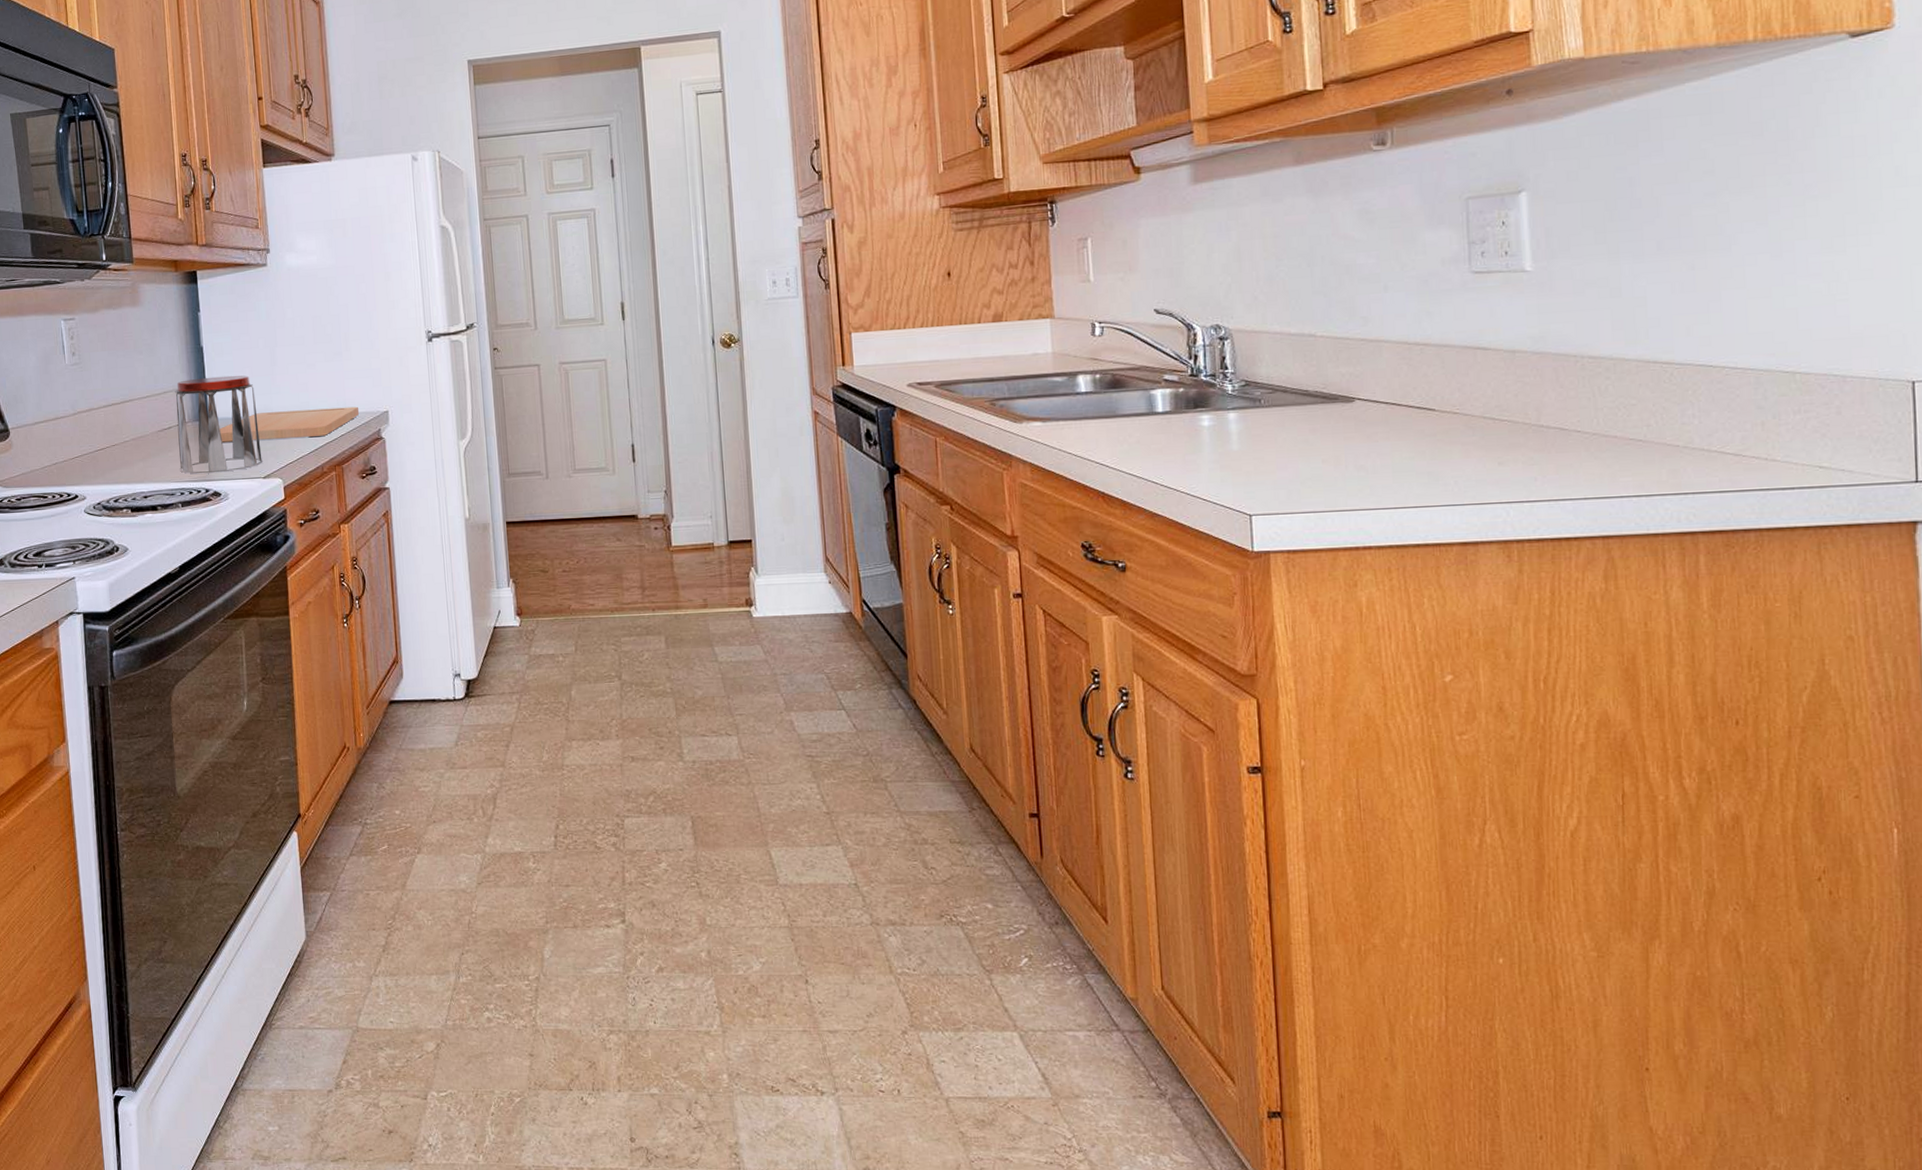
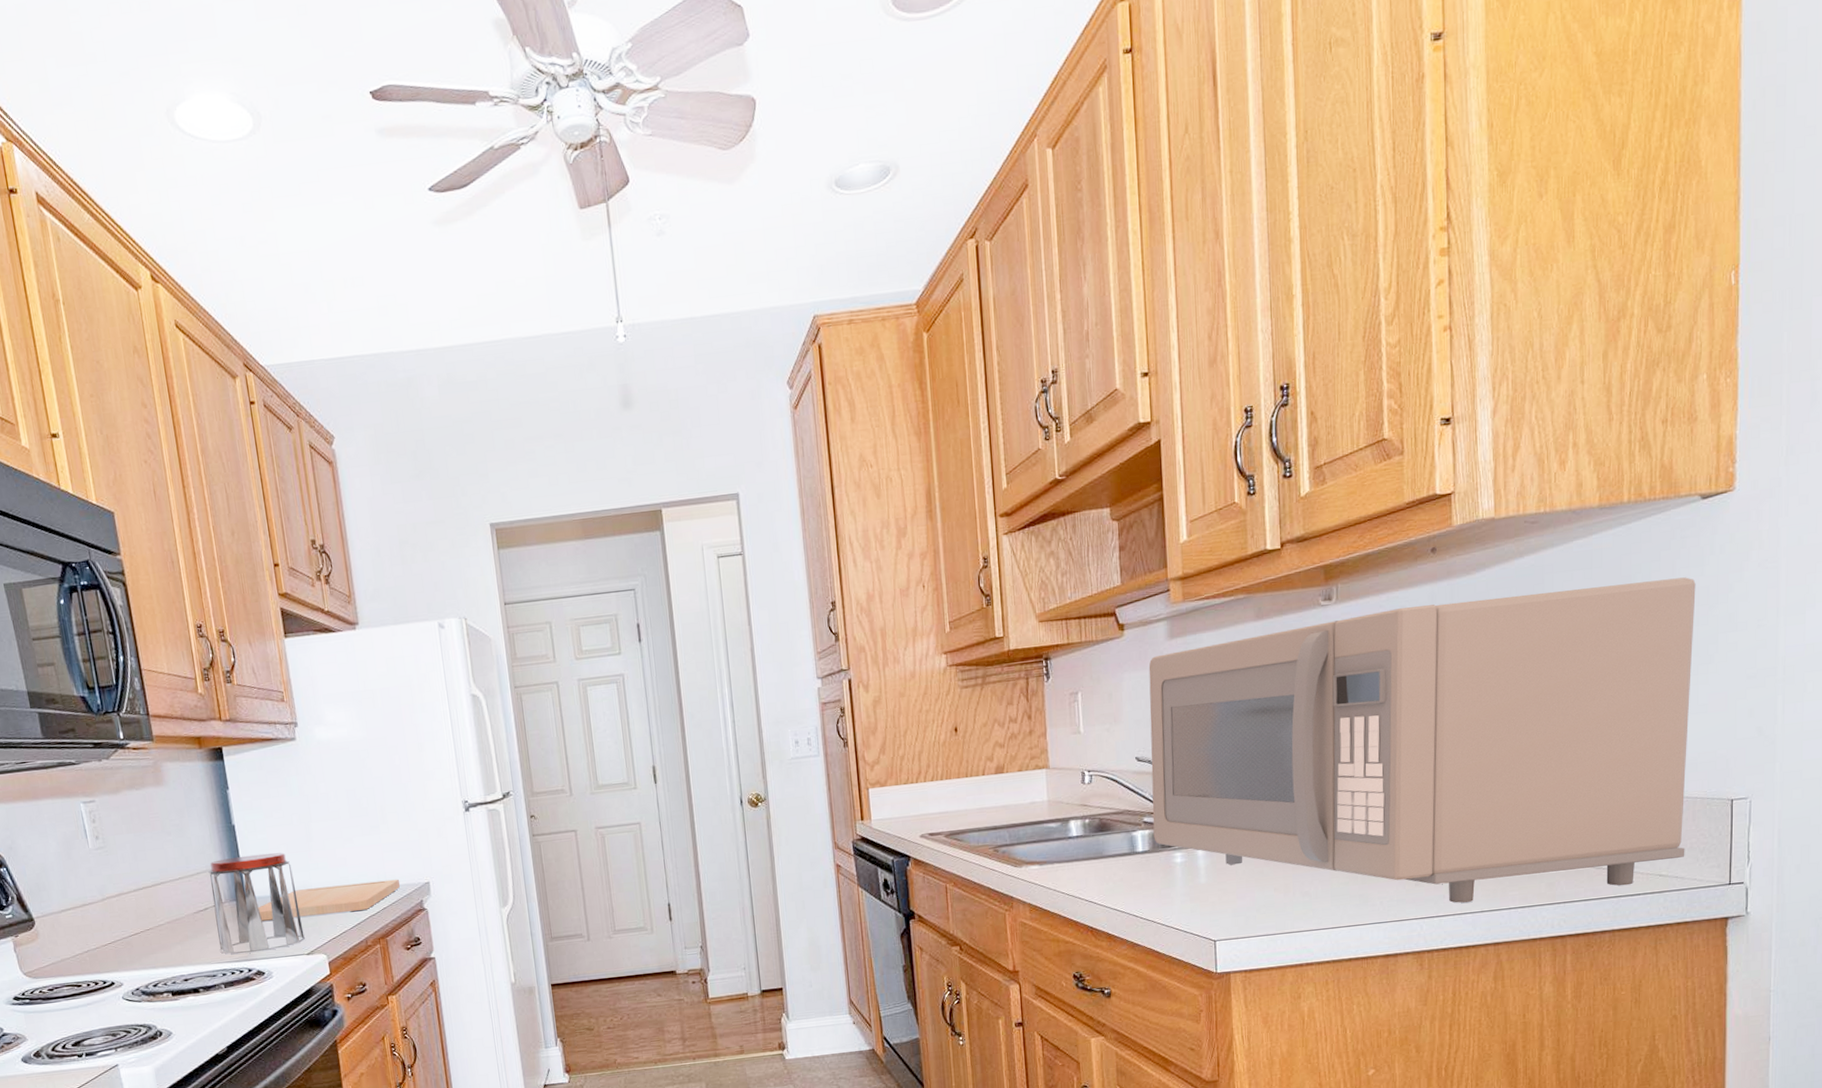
microwave: none [1169,124,1853,487] -> present [1148,577,1696,903]

